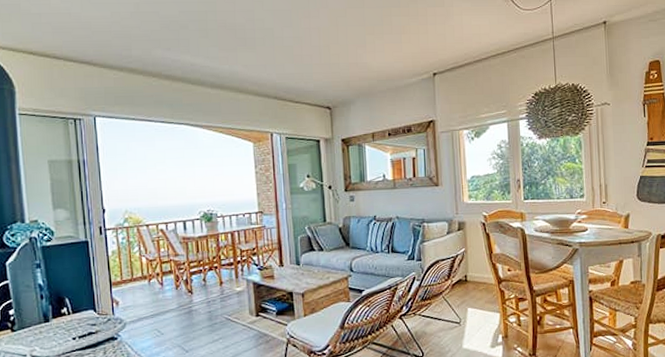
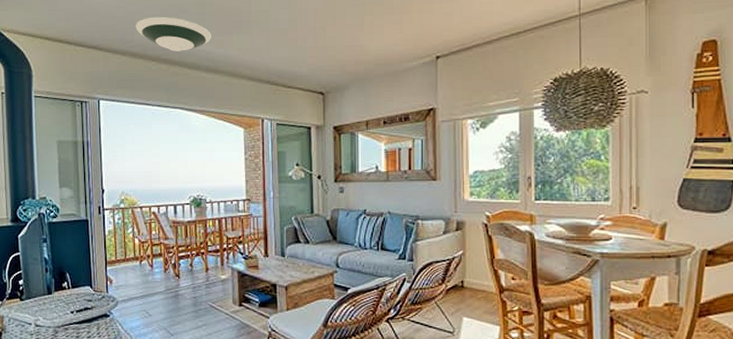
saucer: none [133,32,215,68] -> present [135,16,211,52]

